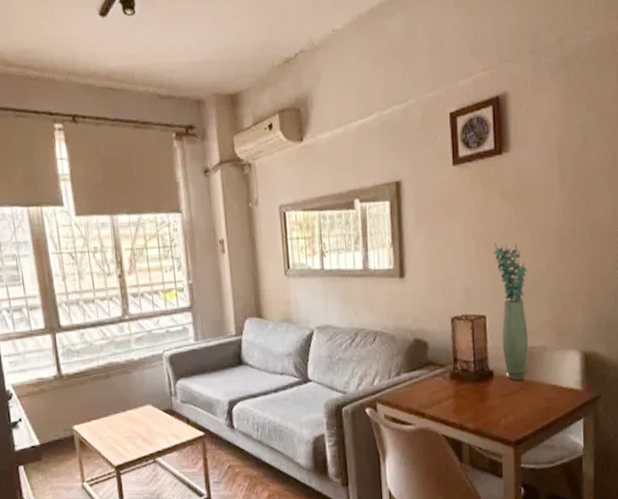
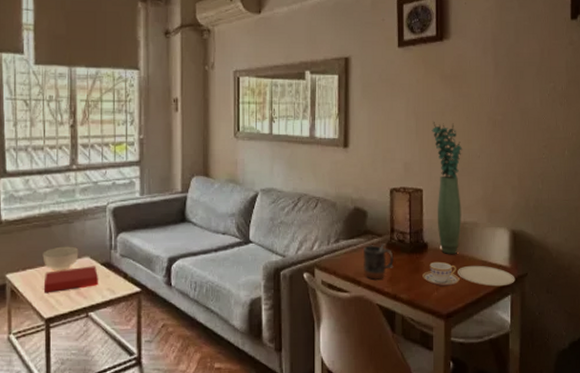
bowl: none [105,395,141,421] -> present [42,246,79,272]
book: none [109,413,162,442] -> present [43,266,98,294]
mug: none [425,374,459,411] -> present [362,244,394,280]
teacup: none [489,388,529,414] -> present [422,261,460,286]
plate: none [526,390,588,411] -> present [457,265,515,287]

